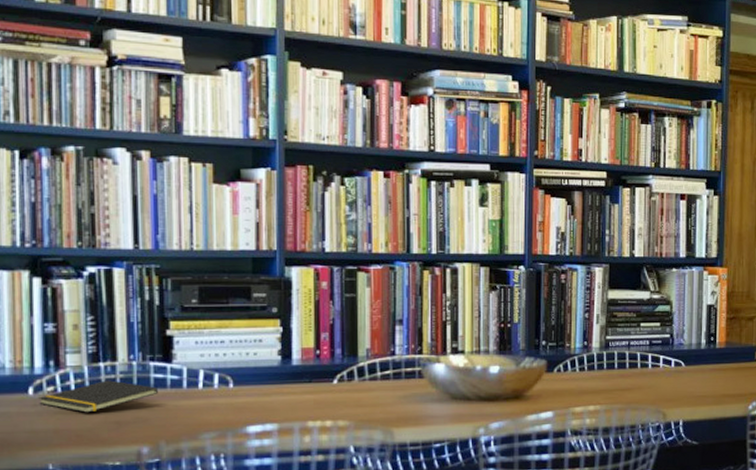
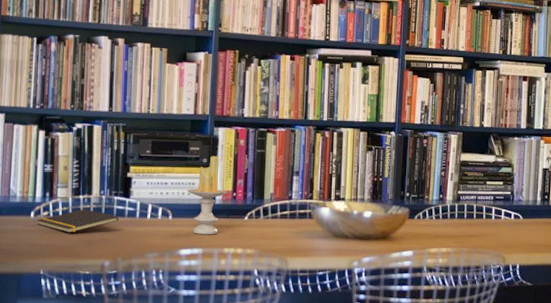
candle: none [252,303,308,405] -> present [187,155,228,235]

